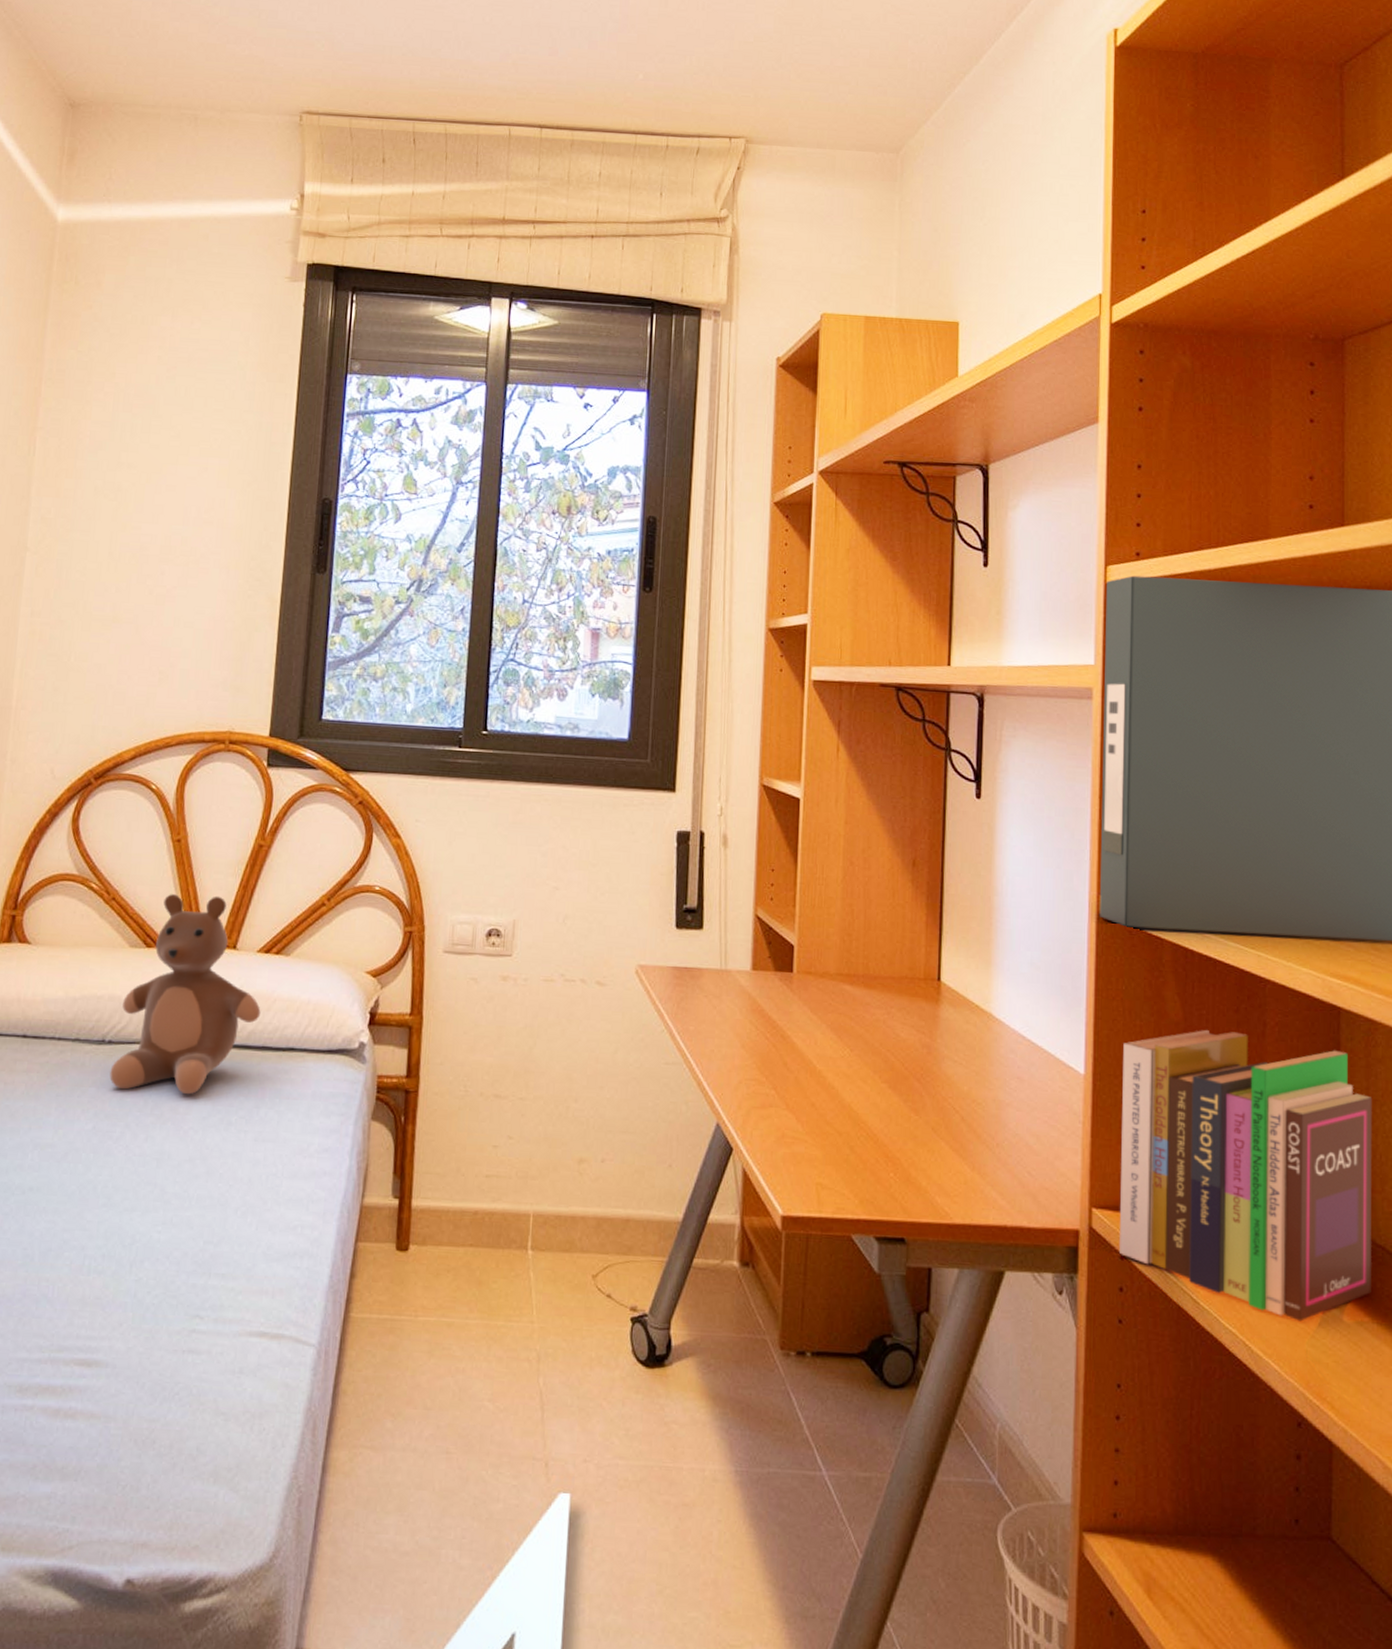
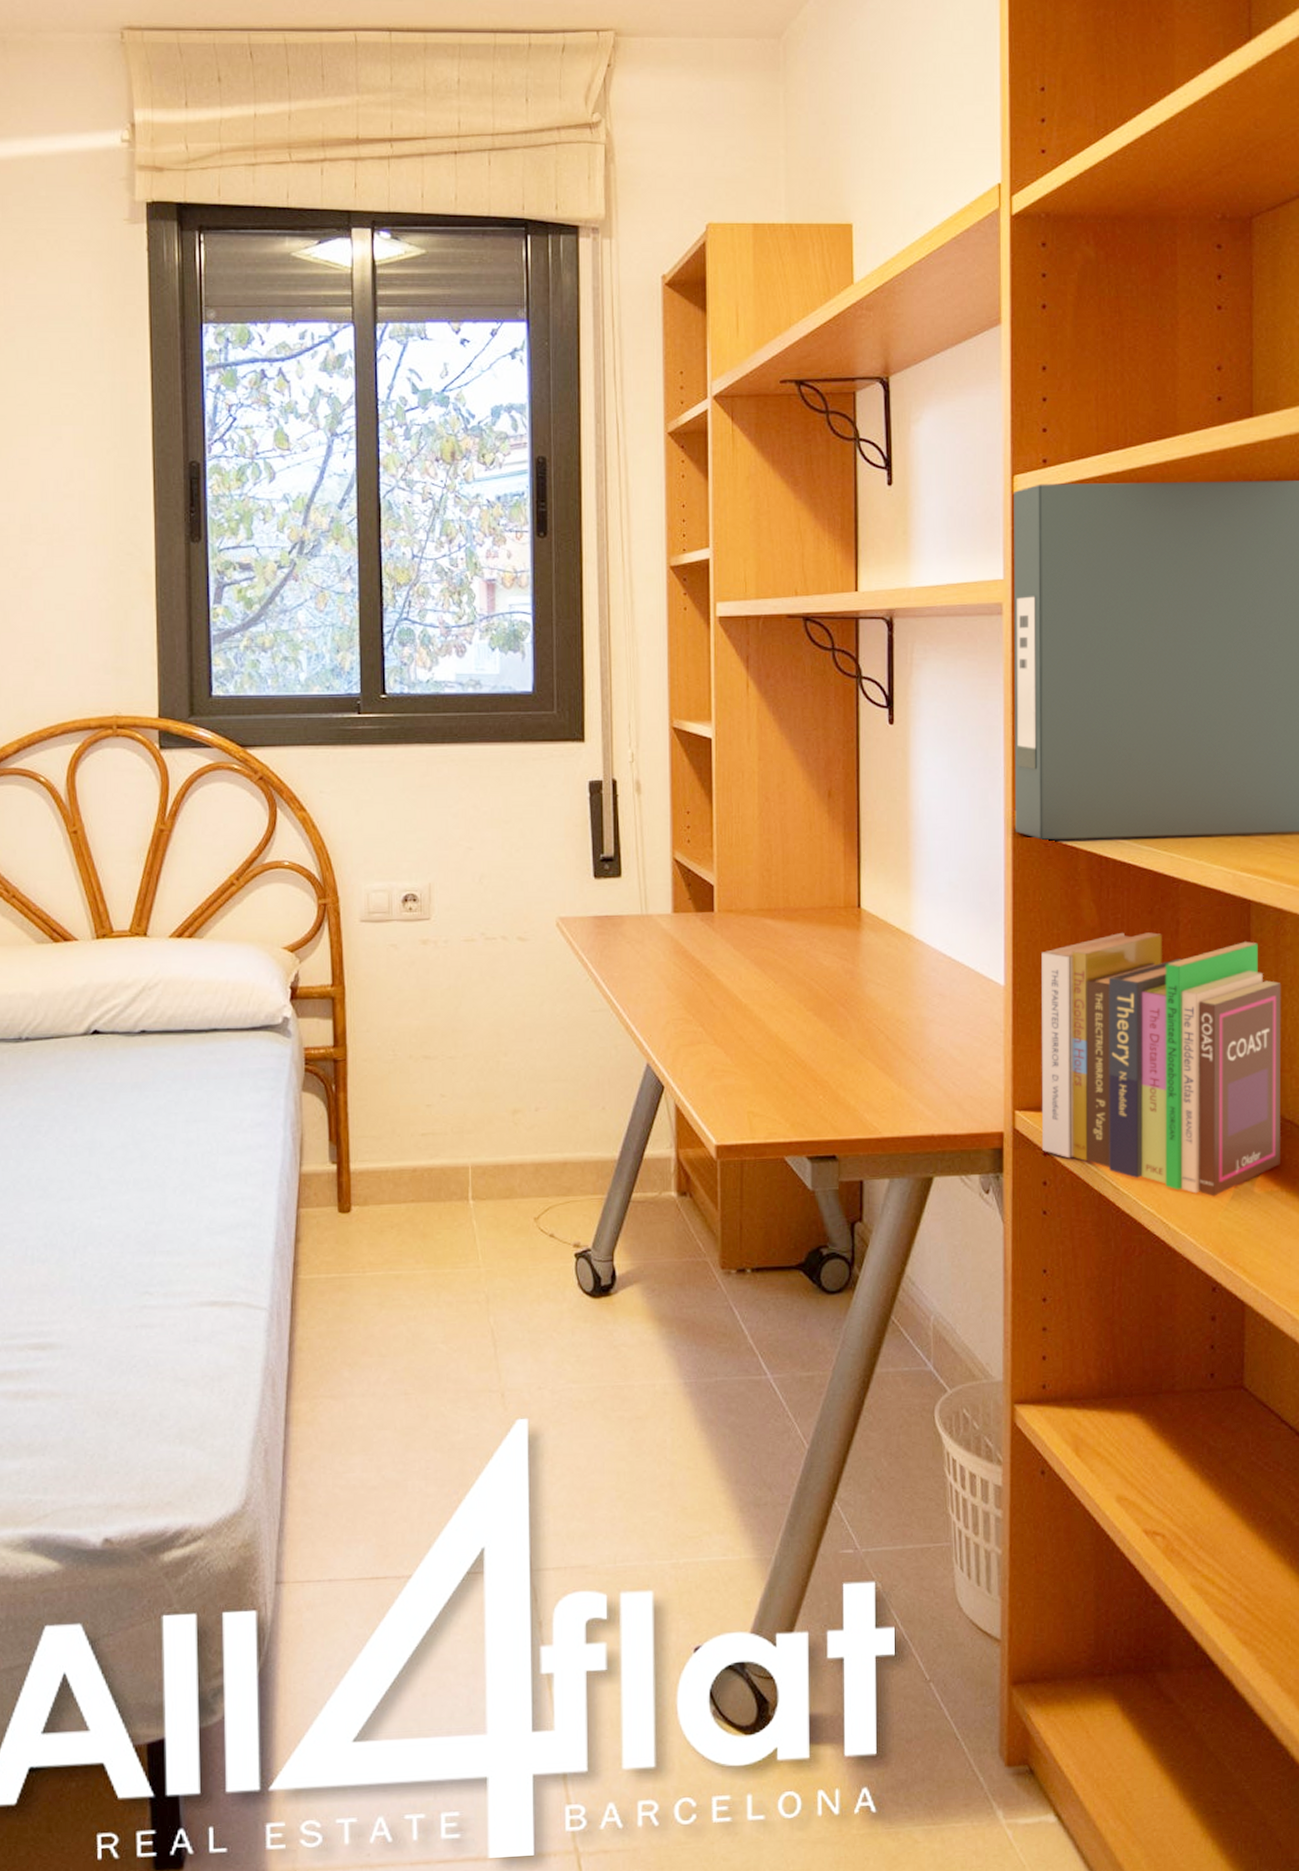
teddy bear: present [109,894,261,1095] -> none [31,884,179,1084]

